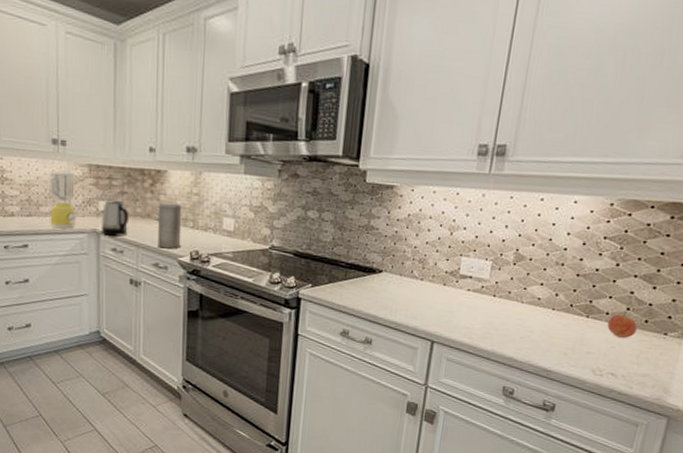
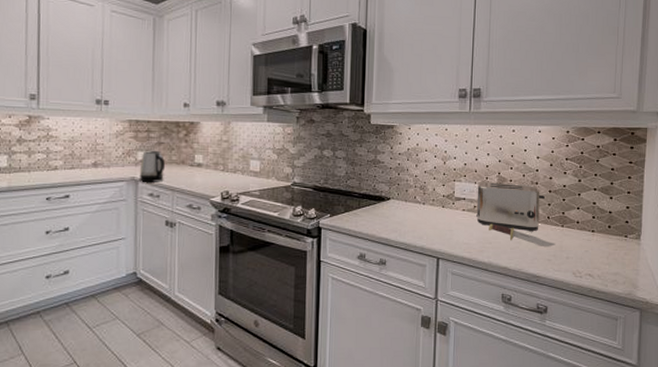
blender: present [50,170,76,230] -> none [91,126,116,180]
canister: present [158,202,183,249] -> none [191,150,214,191]
toaster: none [483,259,571,321] -> present [476,182,545,232]
knife: none [496,307,576,339] -> present [489,223,556,246]
fruit: present [607,312,638,339] -> none [579,220,604,243]

